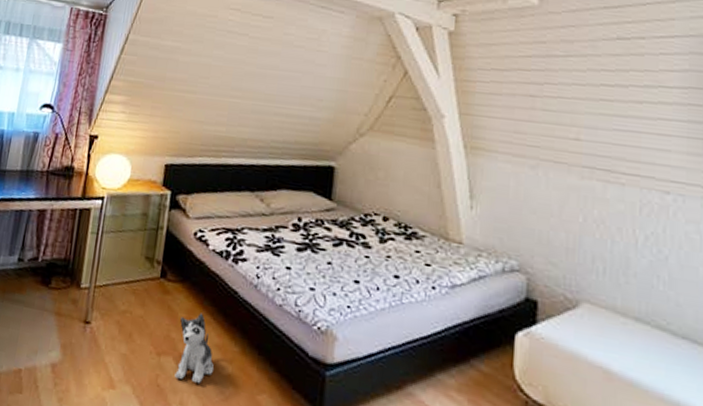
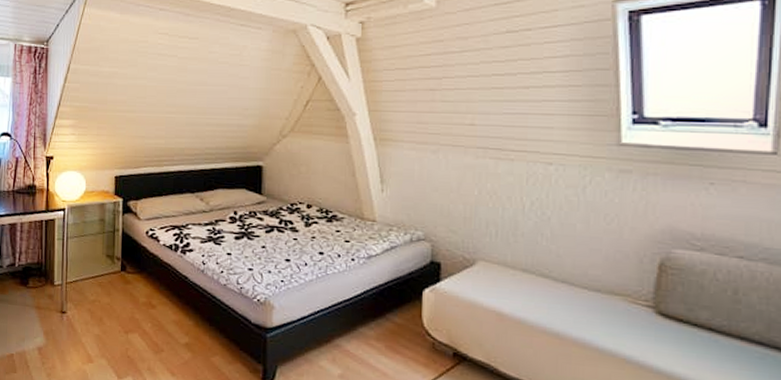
plush toy: present [174,313,214,383] -> none [141,296,173,352]

